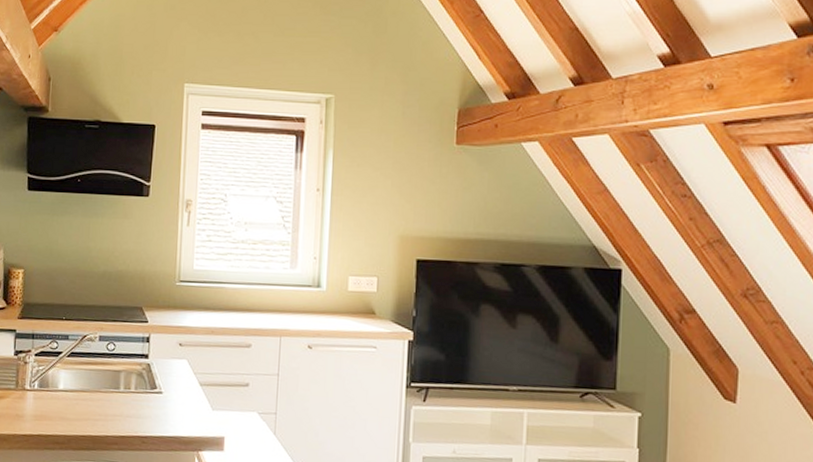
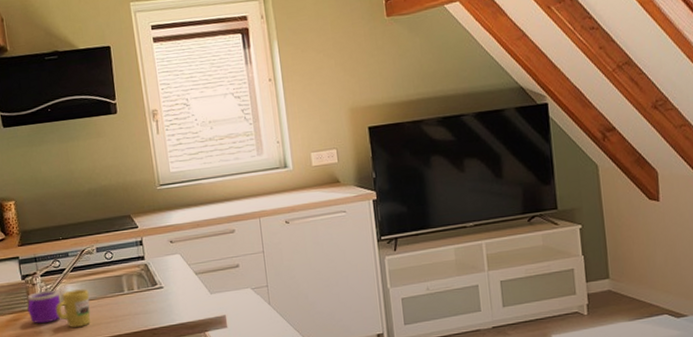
mug: none [13,371,50,408] -> present [27,290,60,324]
mug: none [43,376,82,419] -> present [56,289,91,328]

